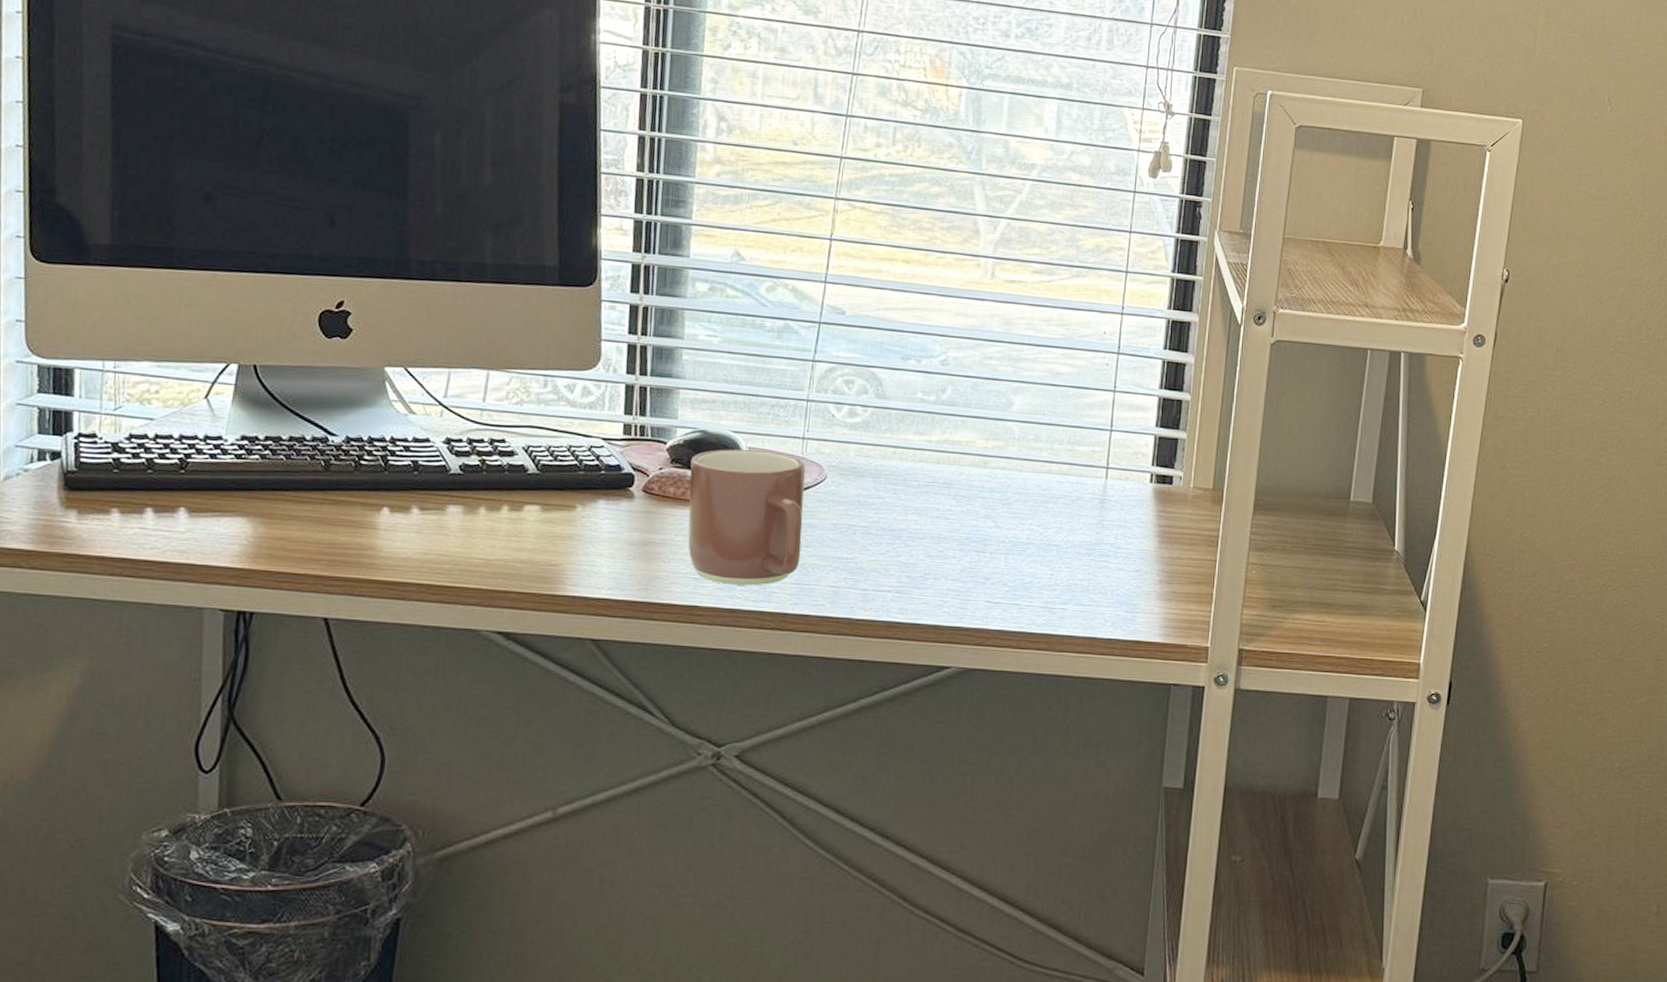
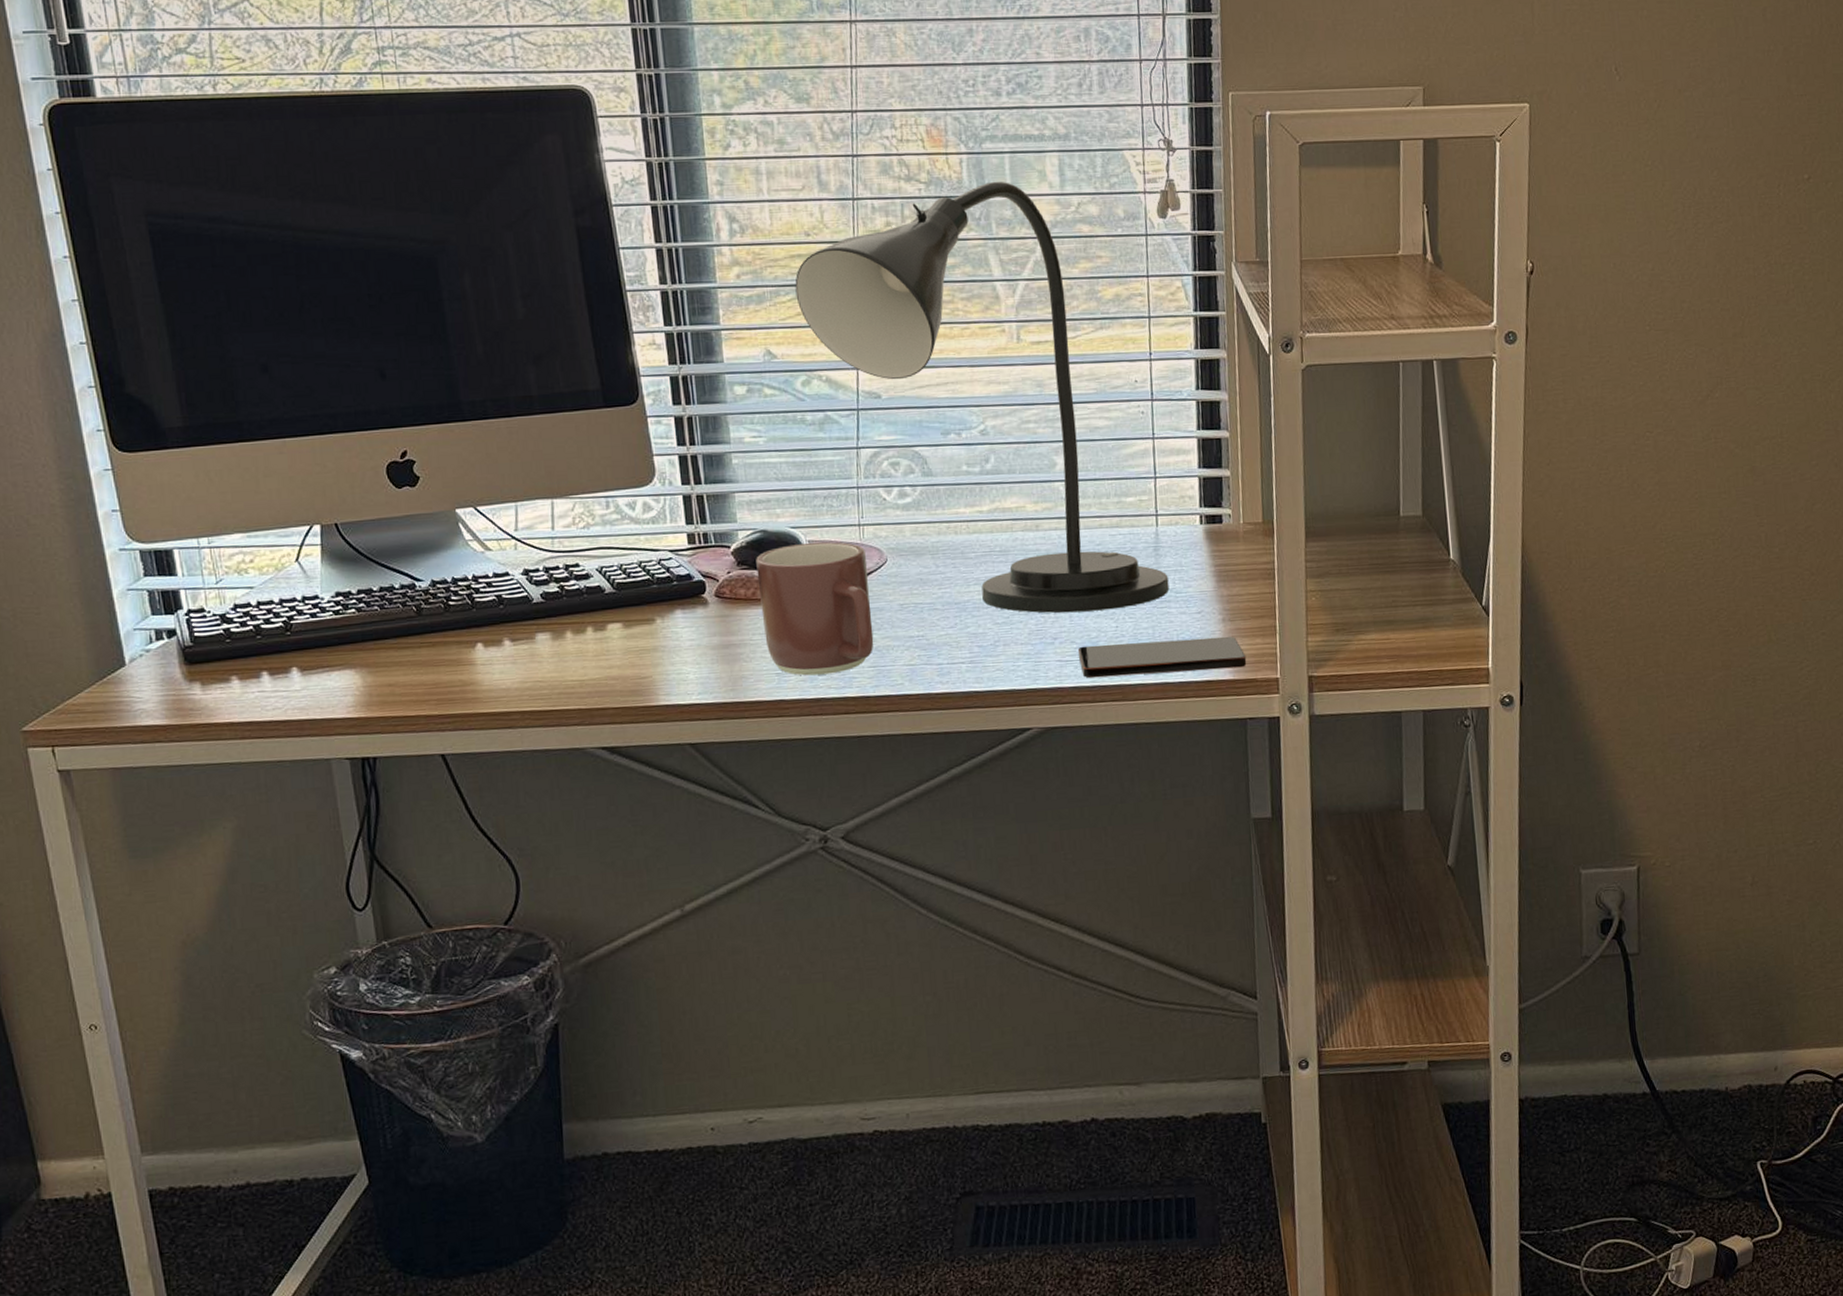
desk lamp: none [774,118,1111,557] -> present [795,181,1169,613]
phone: none [1008,590,1179,632] -> present [1077,636,1247,678]

